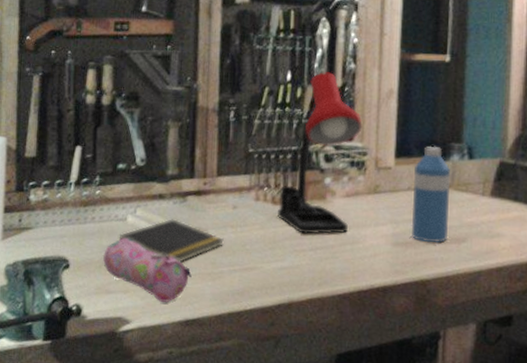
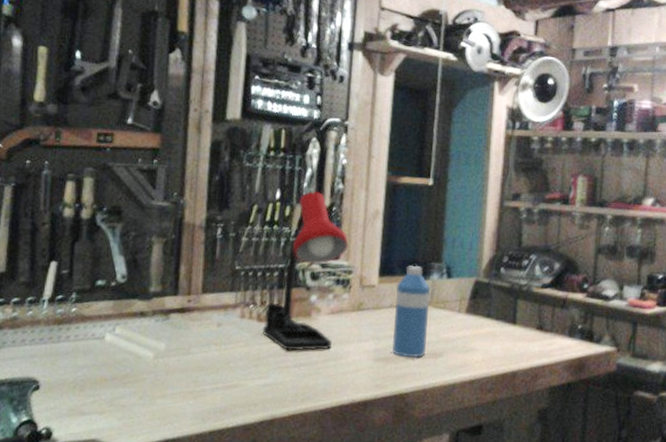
pencil case: present [103,237,192,302] -> none [77,356,172,422]
notepad: present [118,219,224,263] -> none [95,337,207,382]

